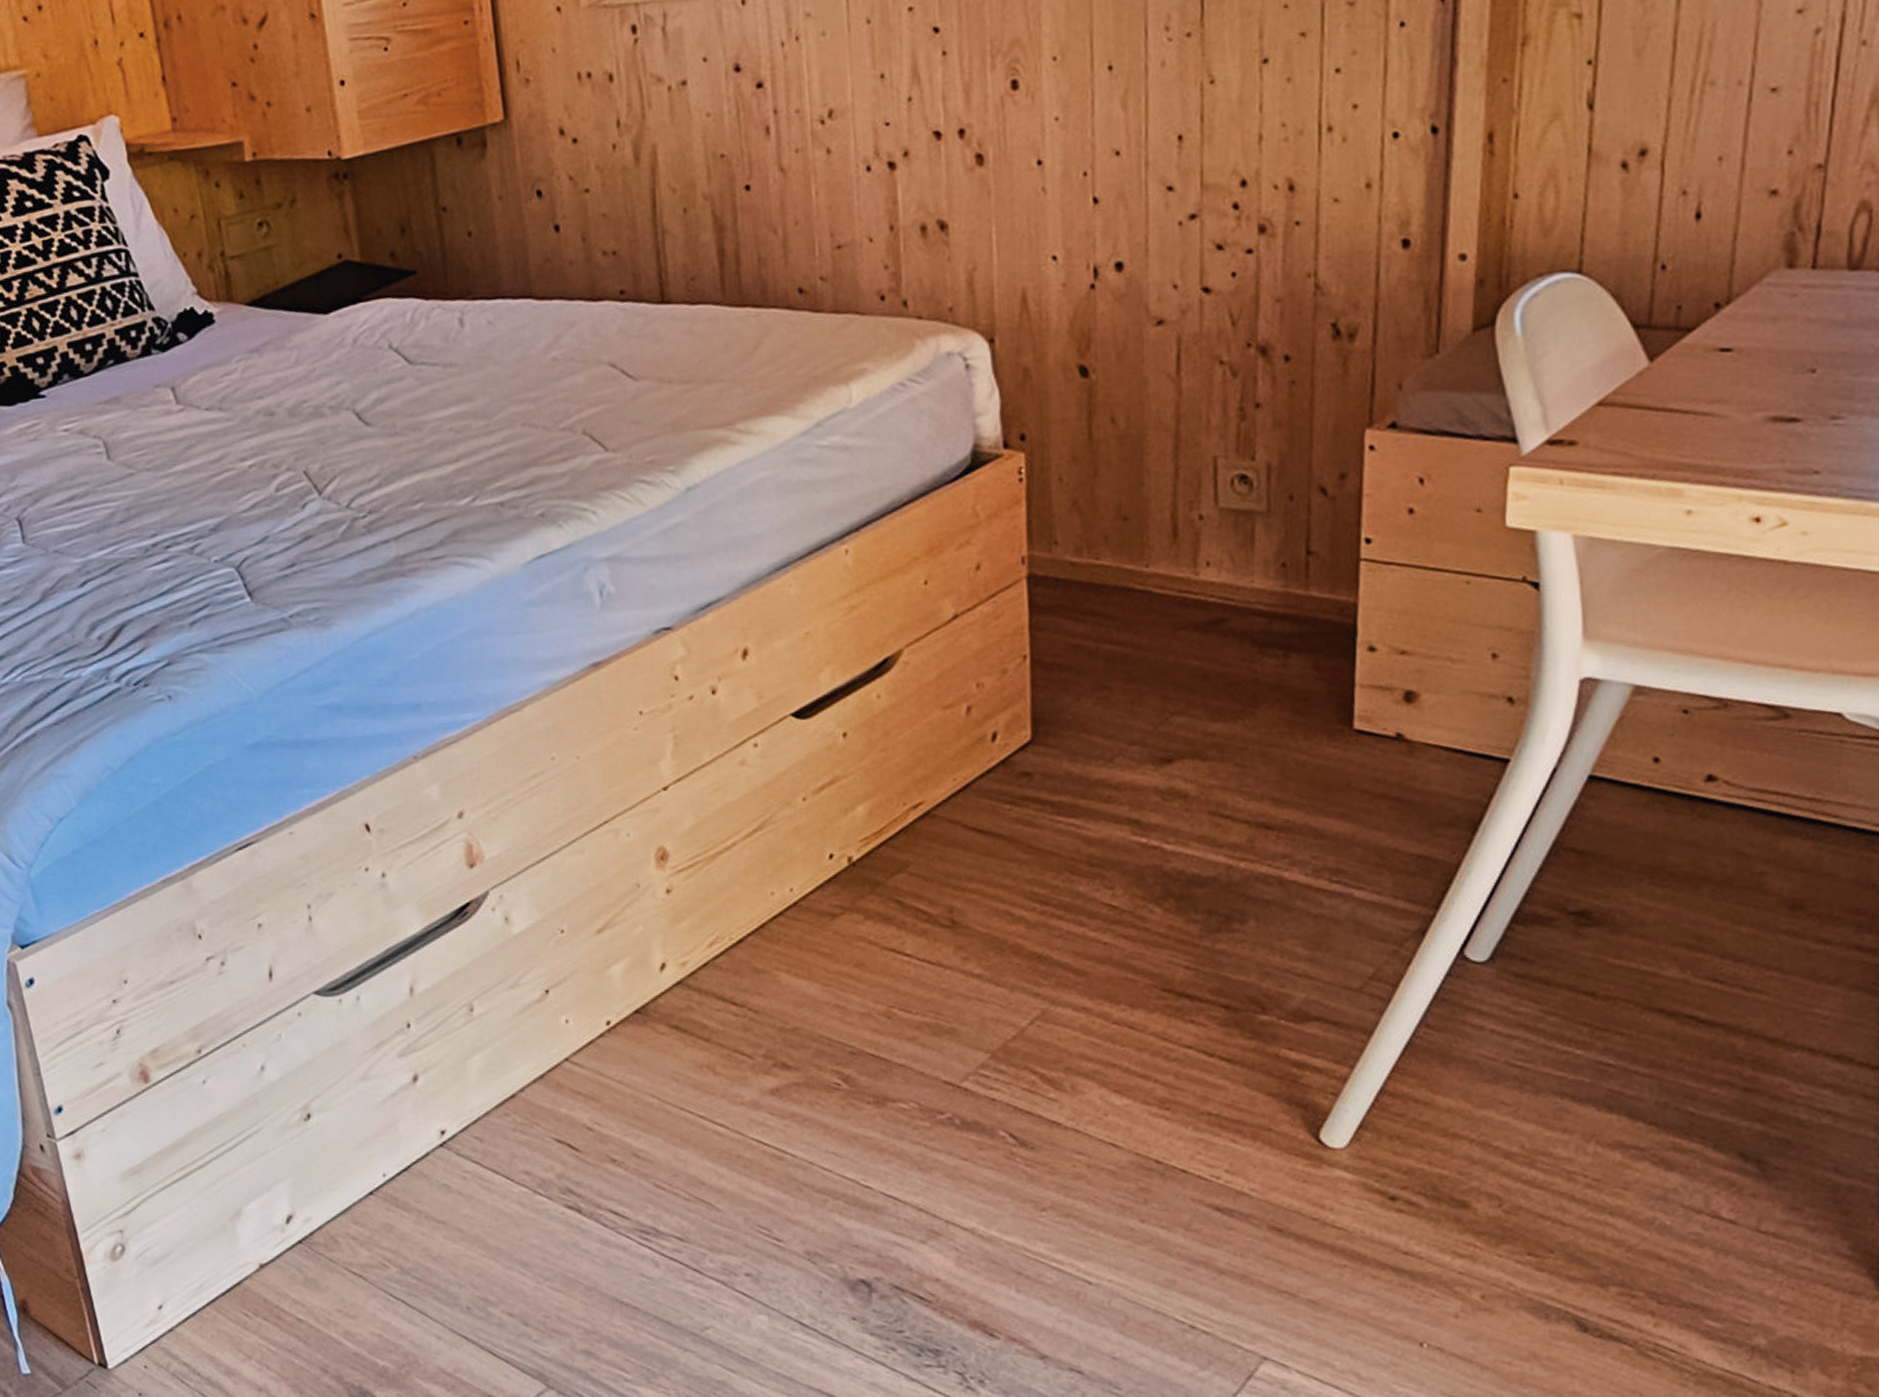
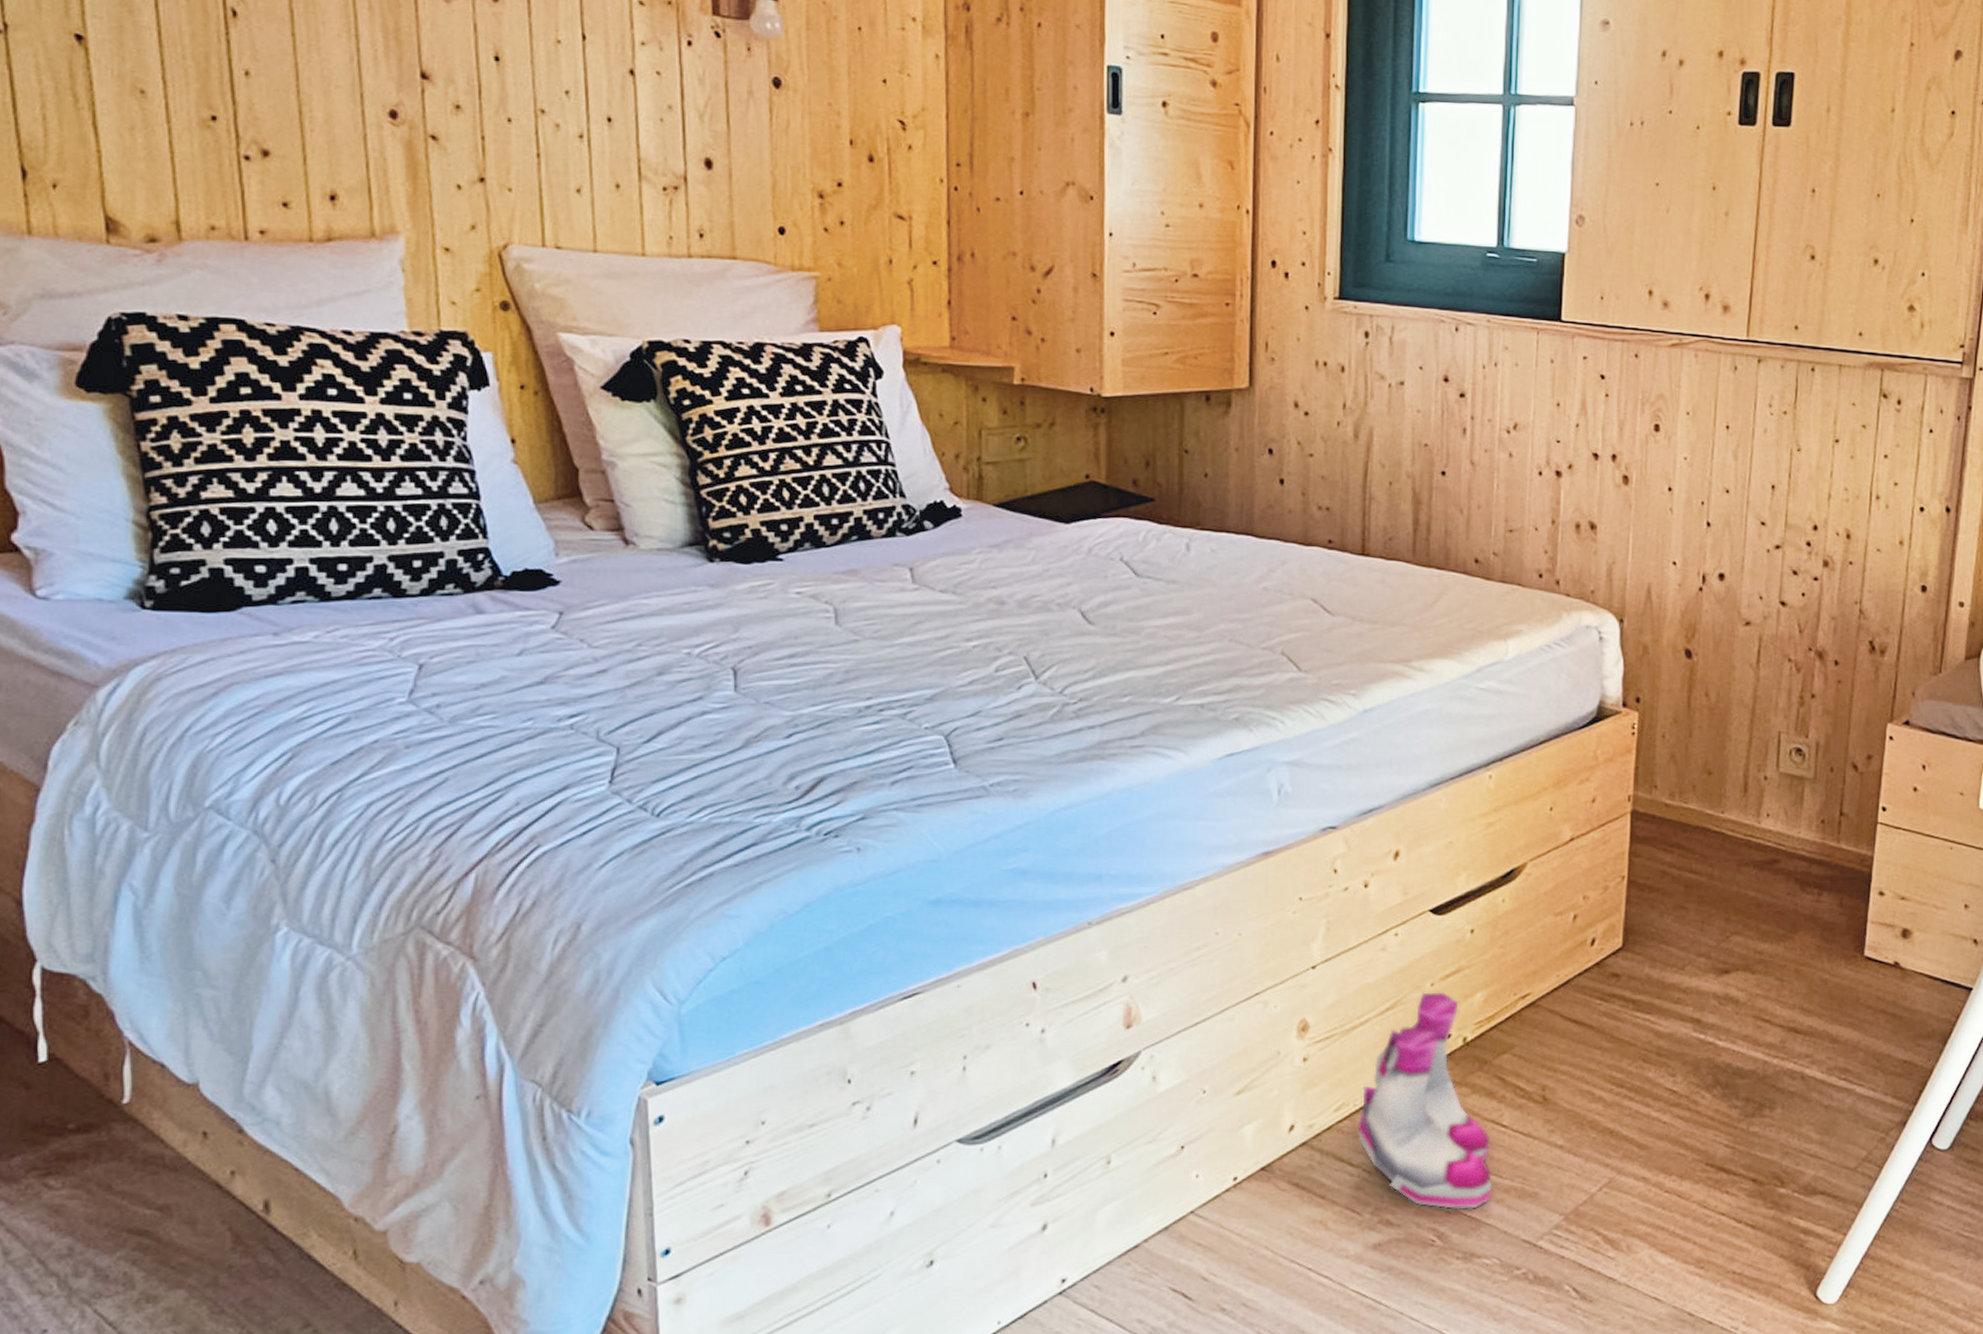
boots: none [735,806,902,1049] -> present [1357,992,1493,1209]

